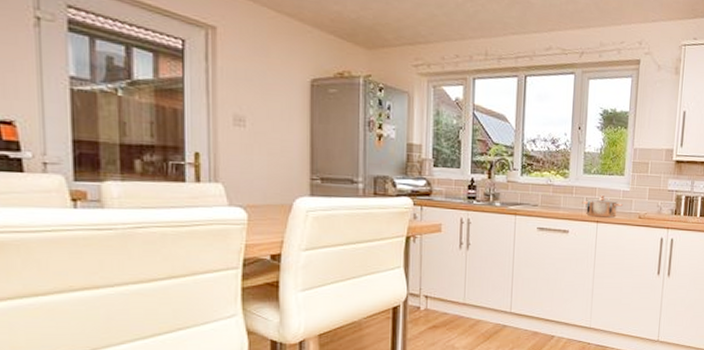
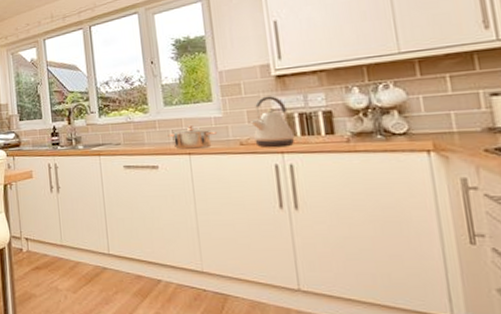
kettle: none [649,178,679,224] -> present [251,96,295,149]

